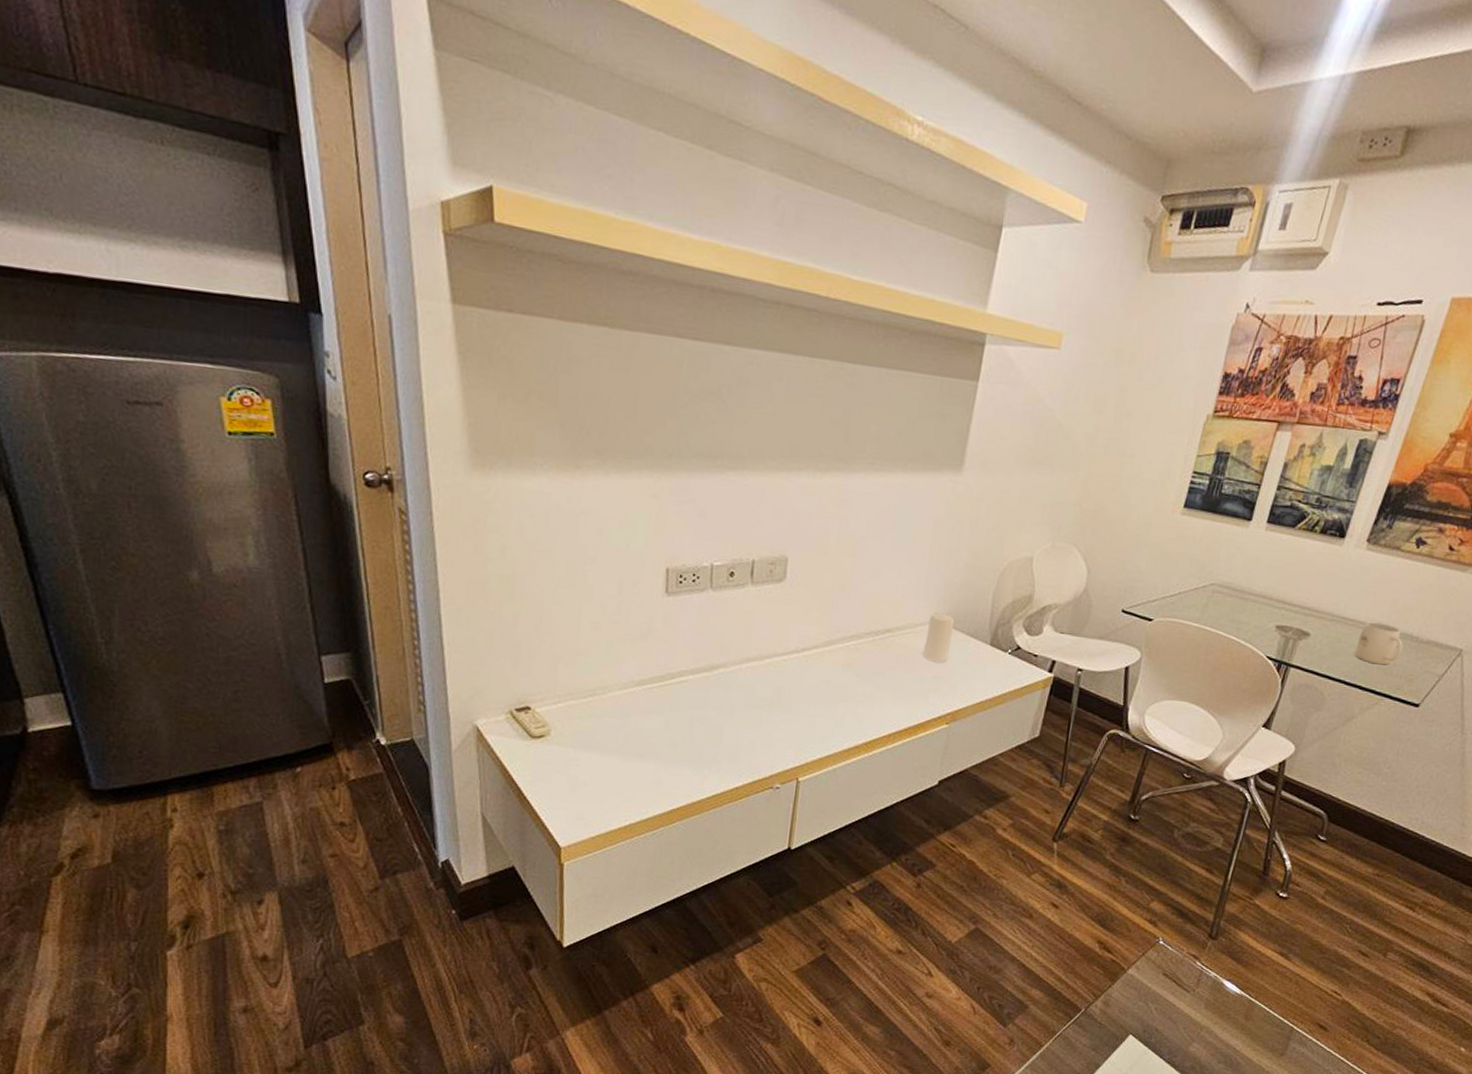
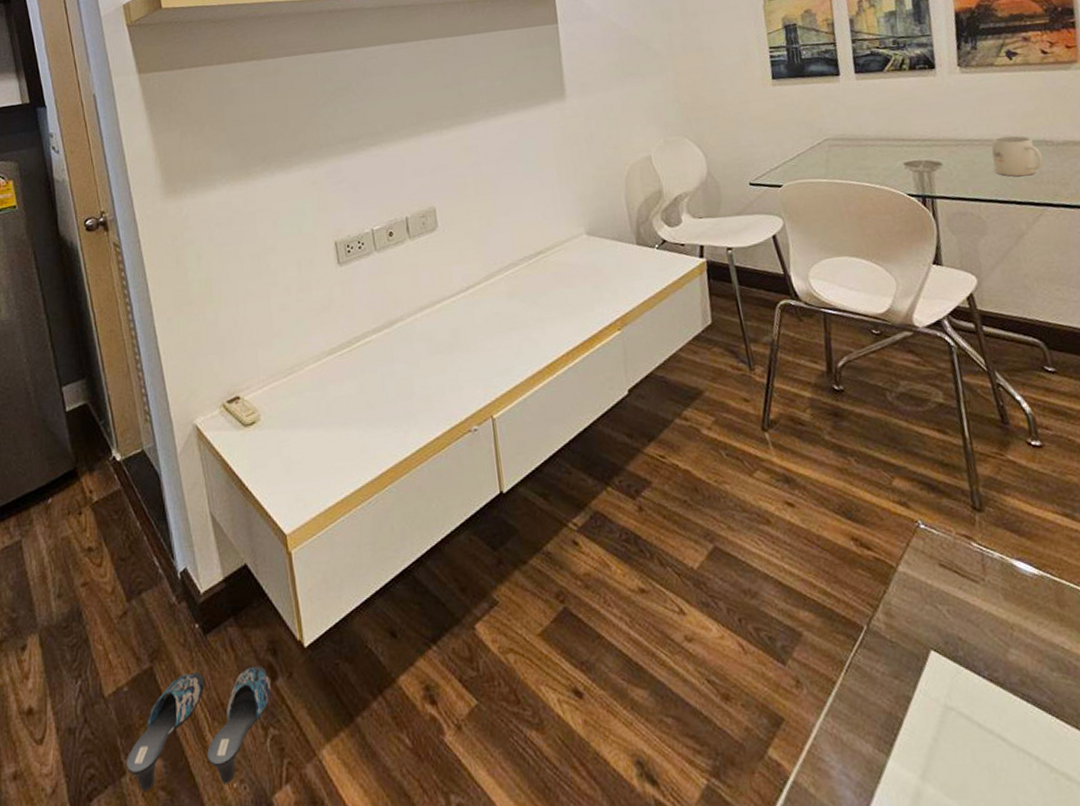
slippers: none [365,950,524,1045] -> present [126,665,271,791]
candle: present [922,613,955,664] -> none [573,225,603,274]

